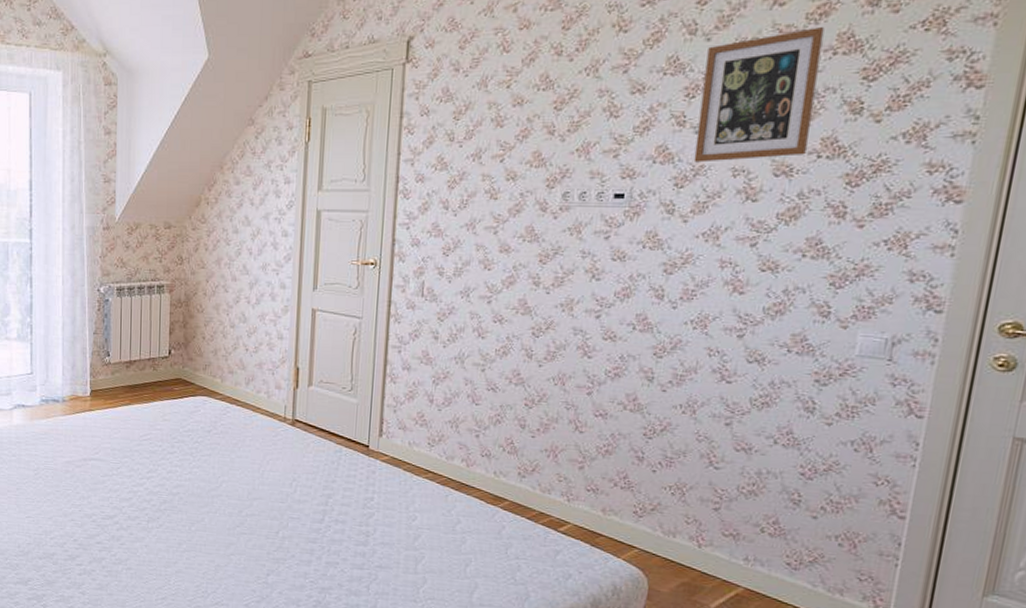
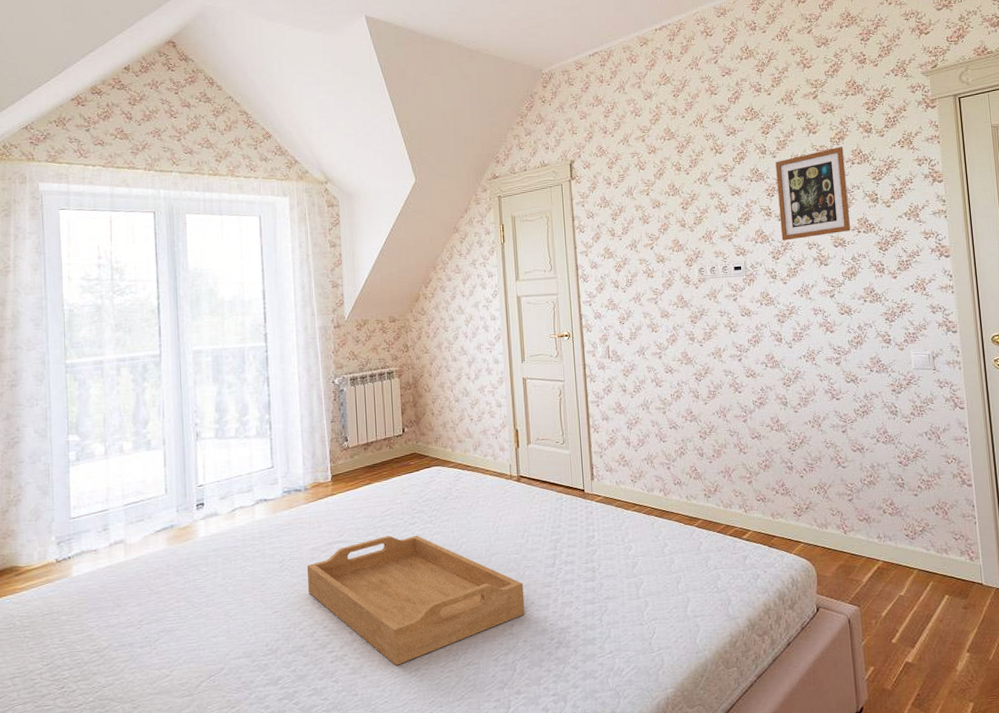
serving tray: none [61,461,285,591] -> present [307,535,525,666]

